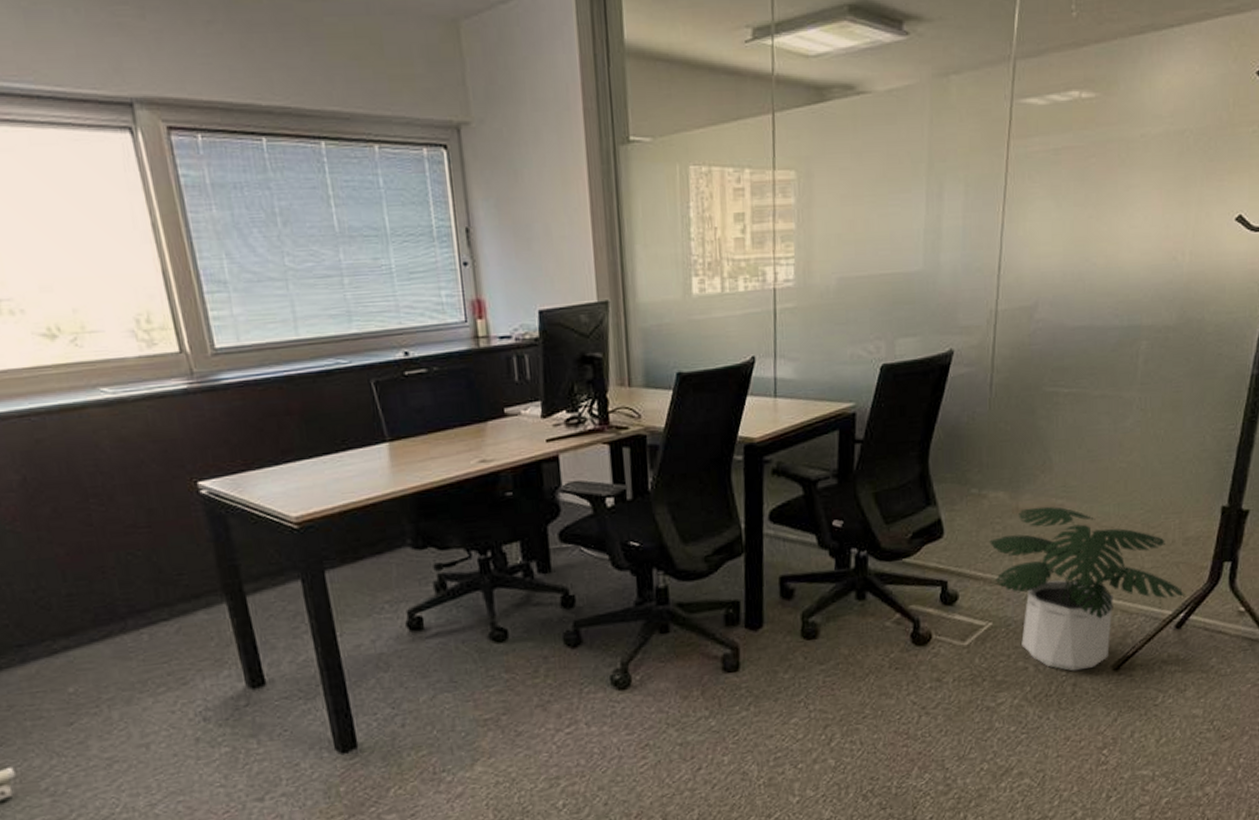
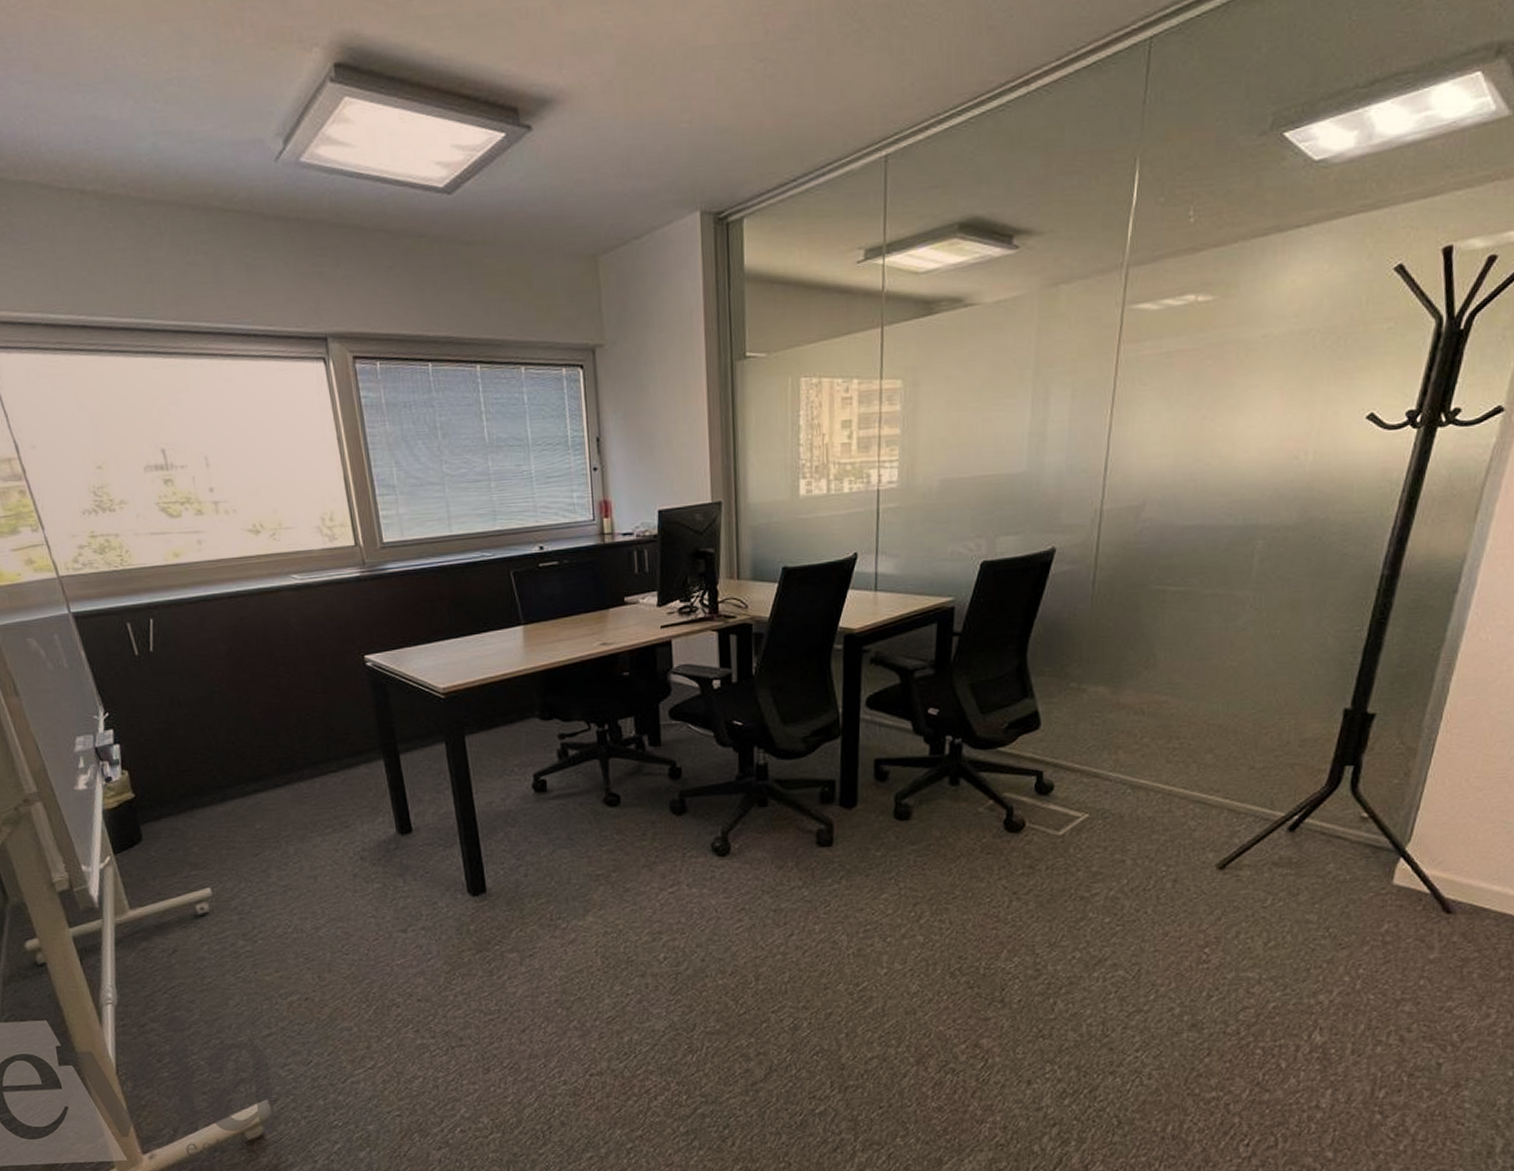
potted plant: present [989,506,1185,671] -> none [1088,702,1300,867]

